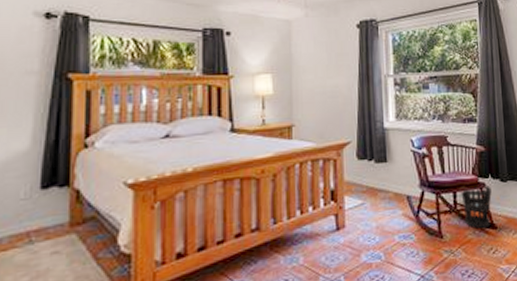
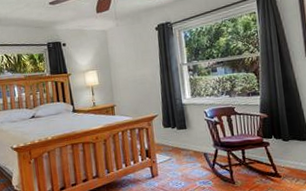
wastebasket: present [461,184,492,229] -> none [248,143,276,177]

